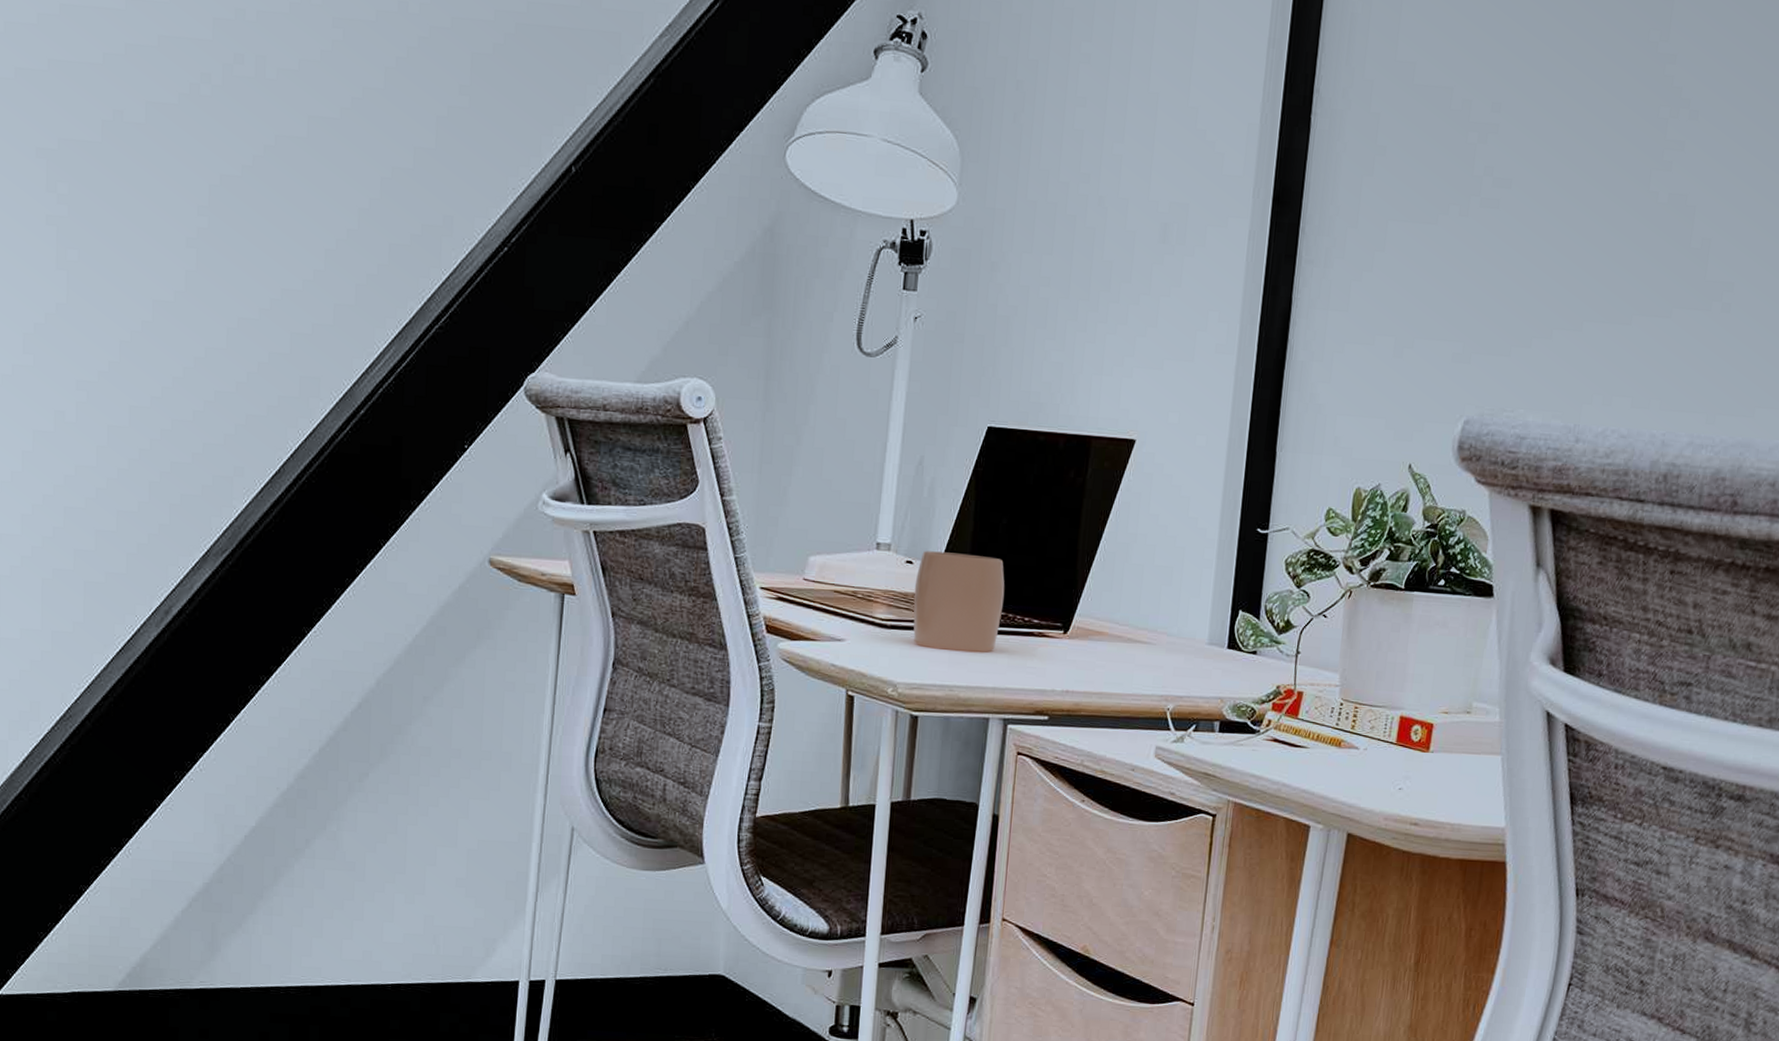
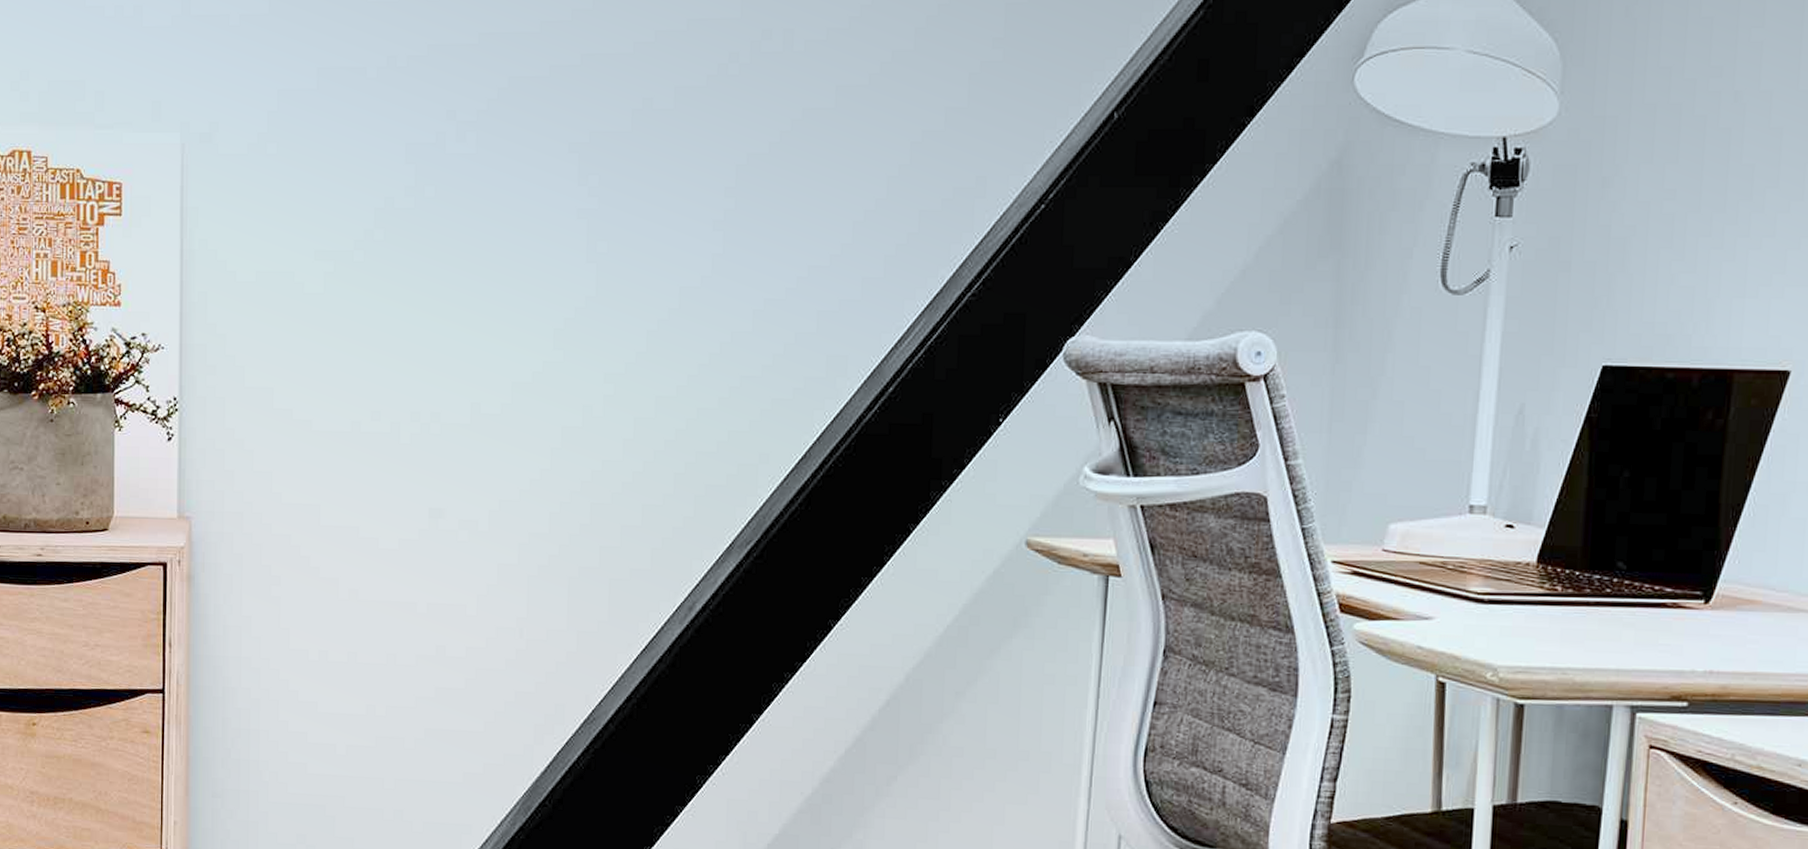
mug: present [913,551,1005,652] -> none [1515,512,1629,628]

